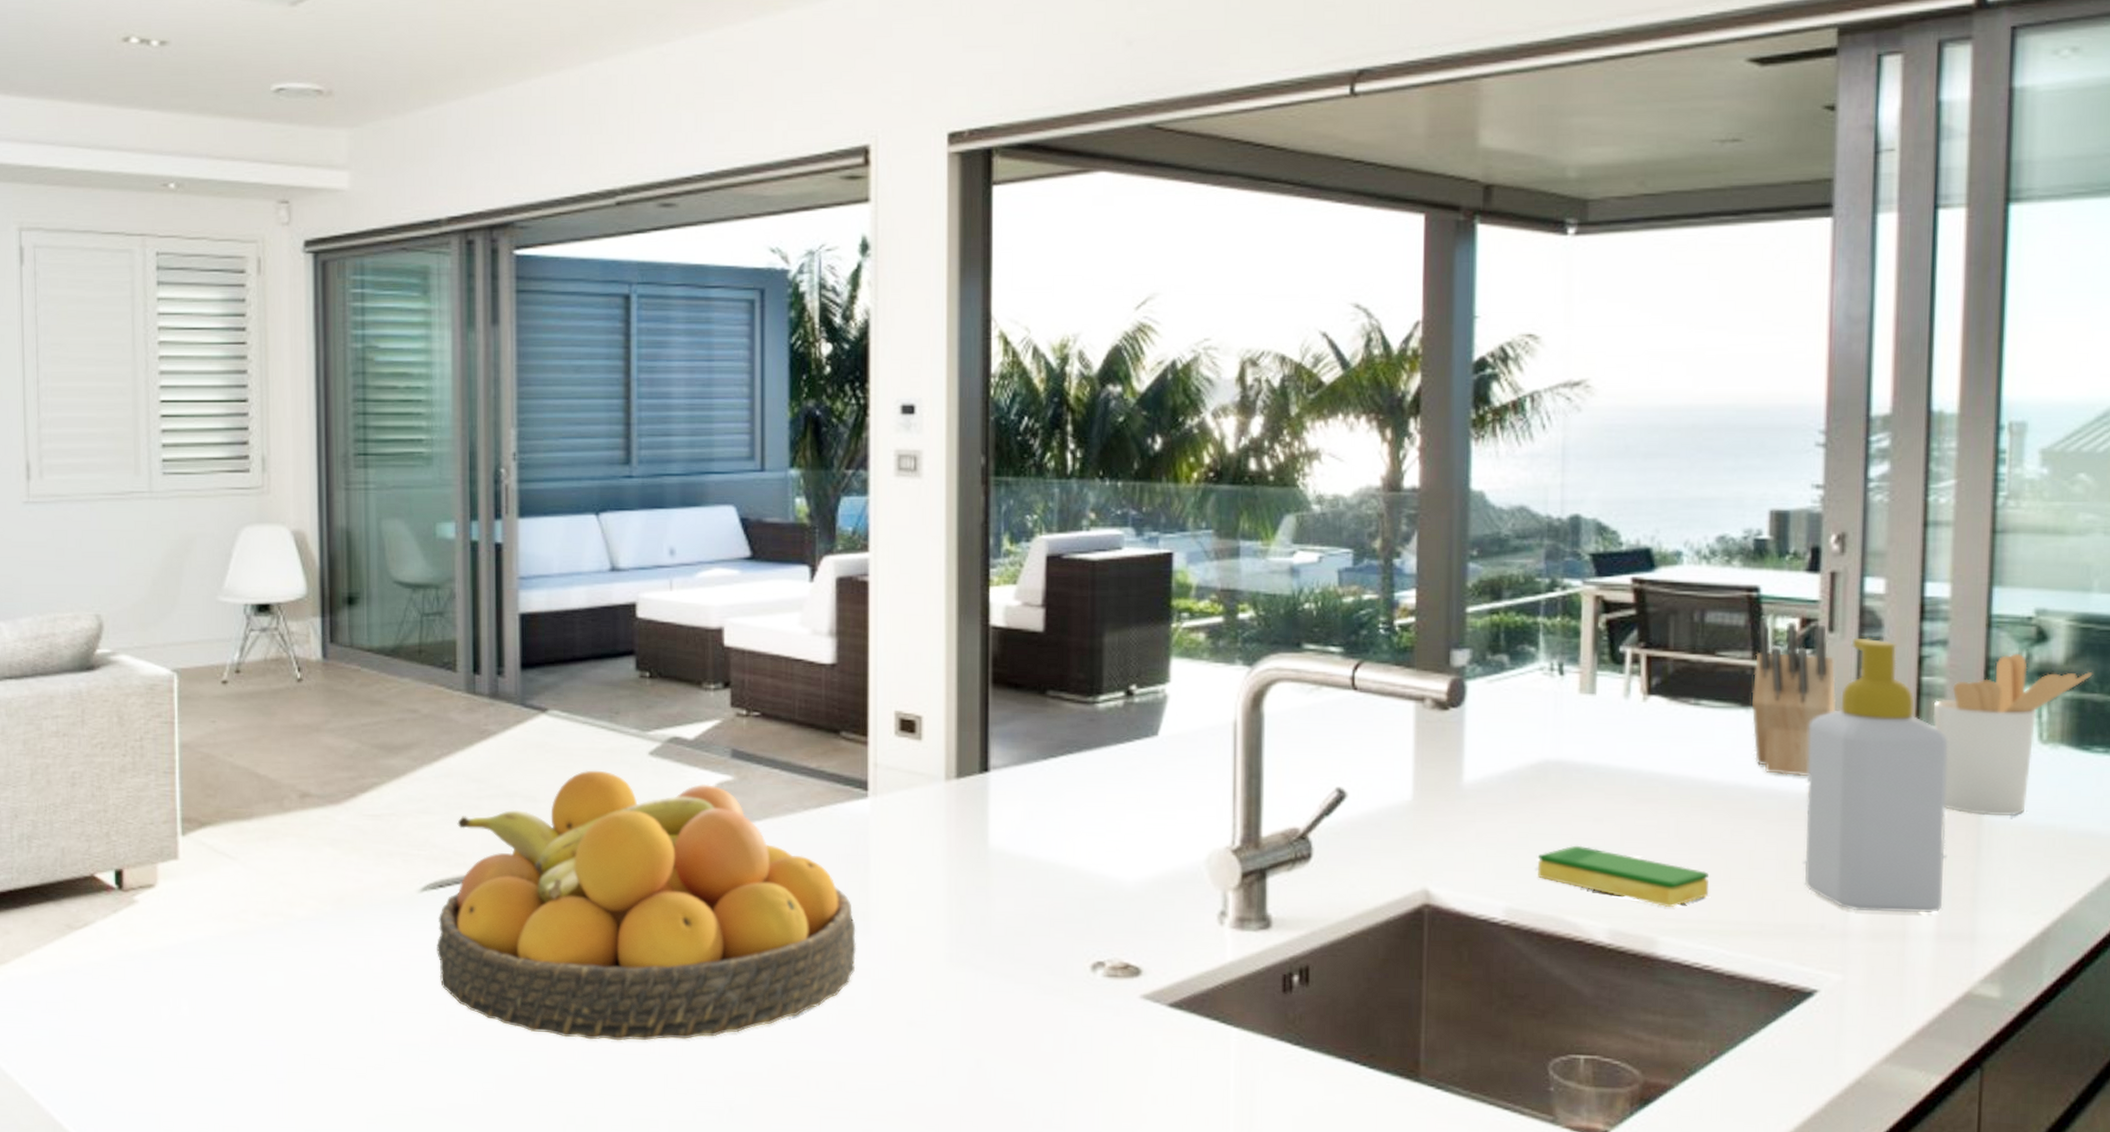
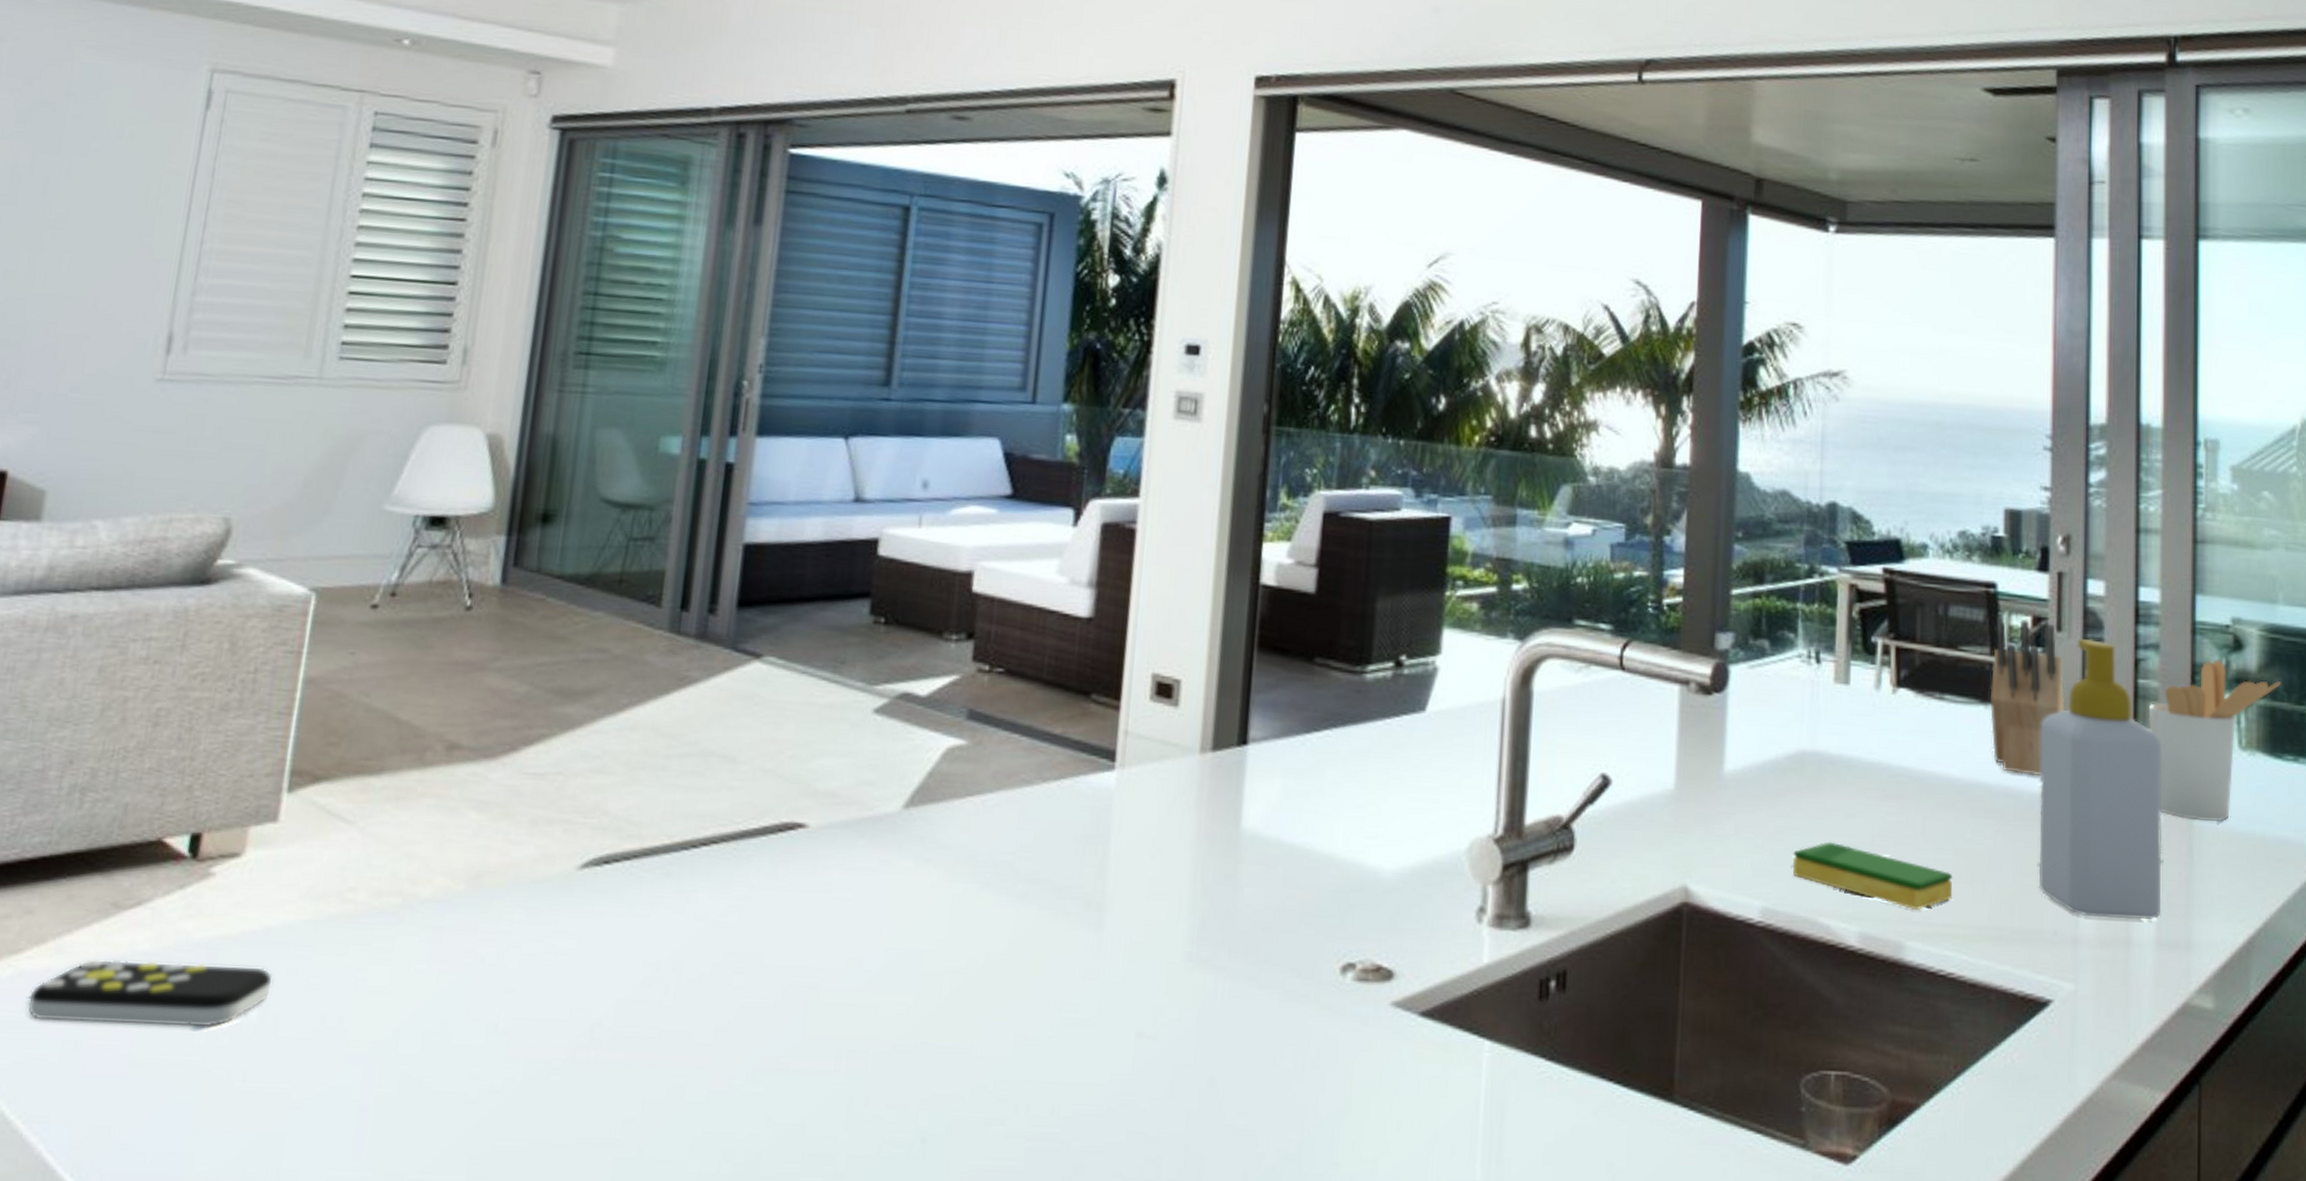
remote control: none [19,968,196,1019] -> present [27,959,273,1028]
fruit bowl: present [437,770,857,1041] -> none [589,727,1088,1056]

